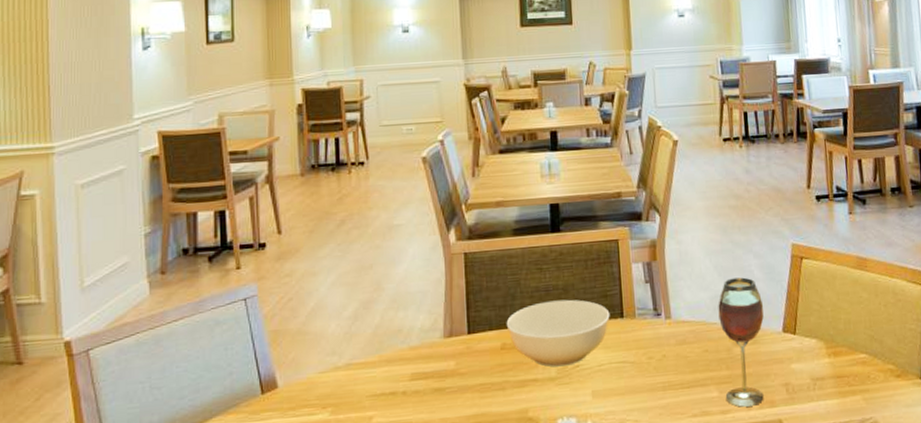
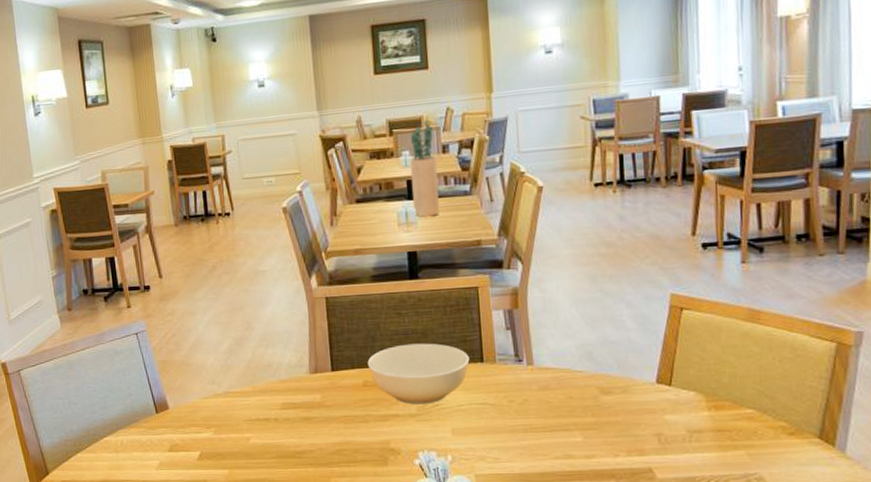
vase: none [554,68,582,169] -> present [410,115,440,218]
wineglass: present [718,277,764,407] -> none [584,327,636,453]

